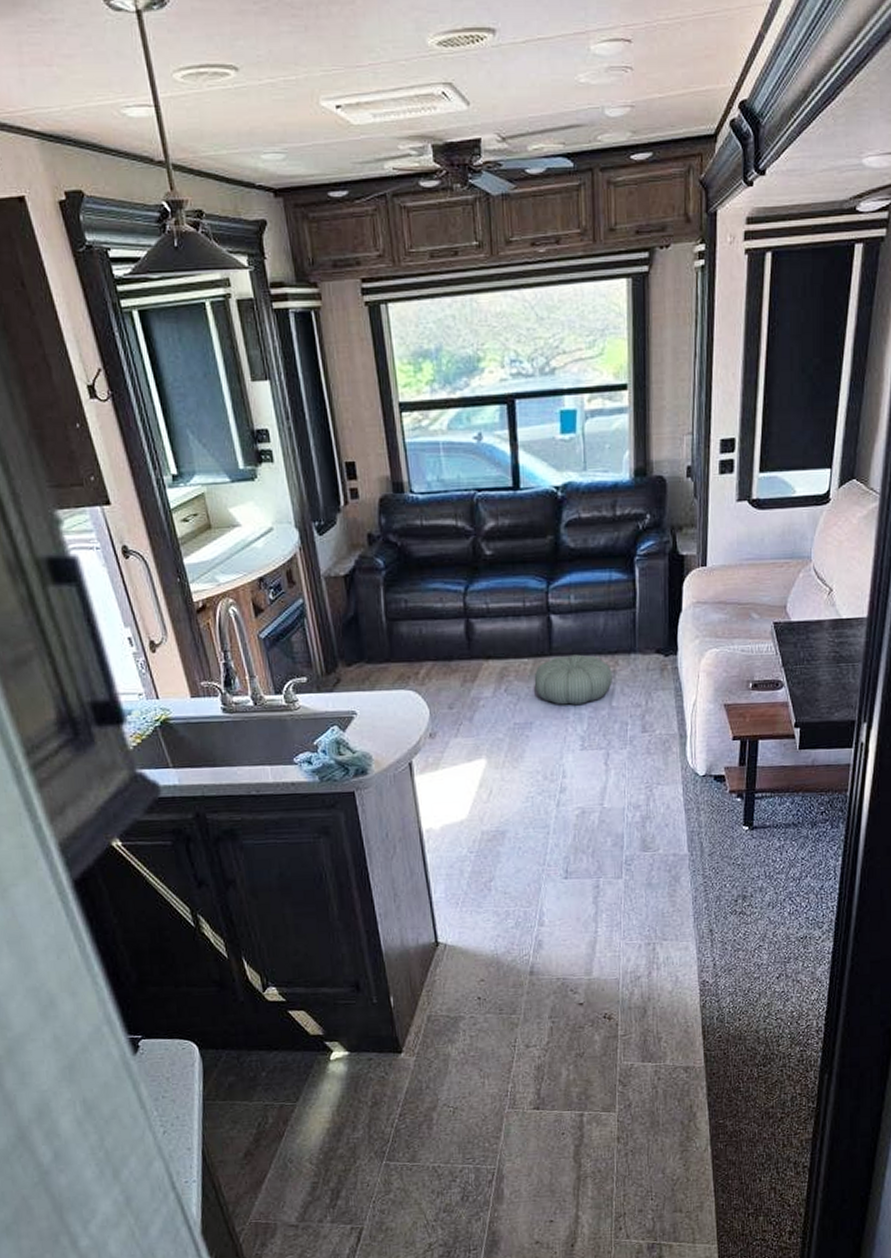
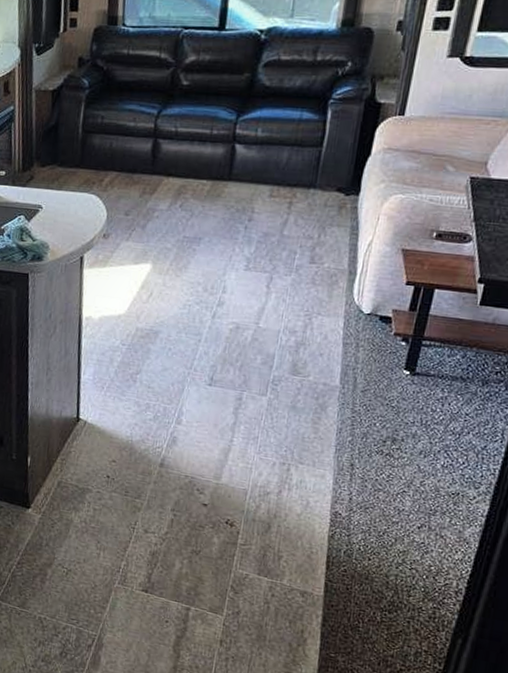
pouf: present [534,654,612,705] -> none [209,182,288,229]

